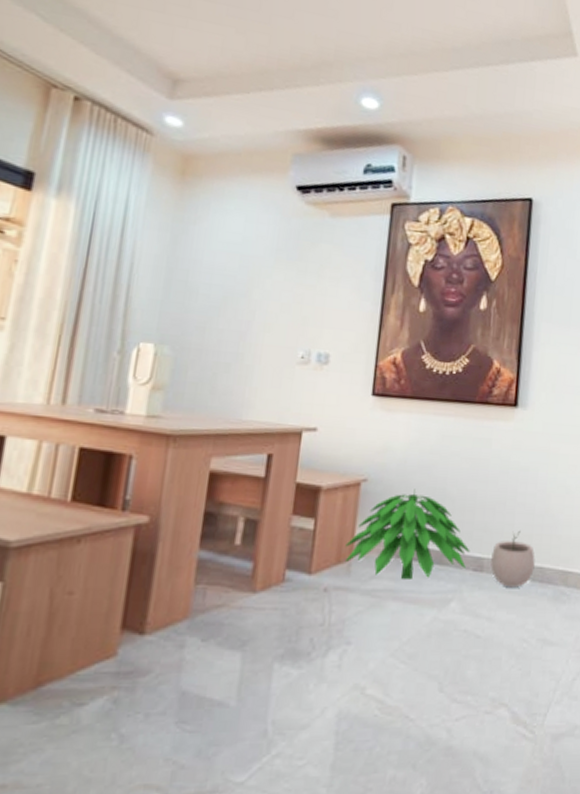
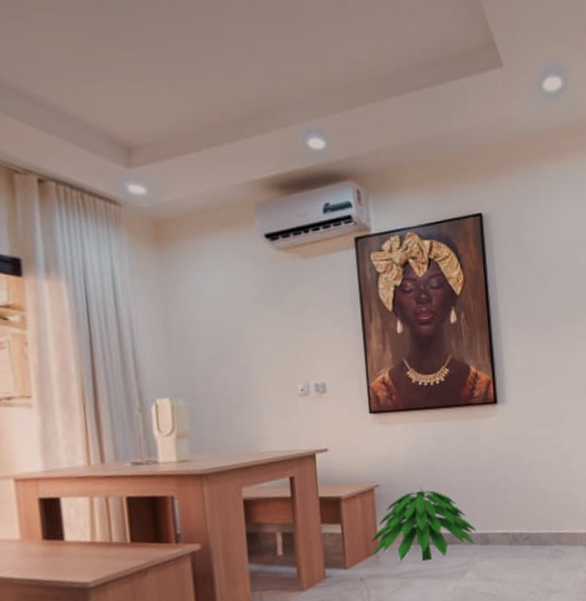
plant pot: present [489,531,535,588] -> none [494,507,532,554]

